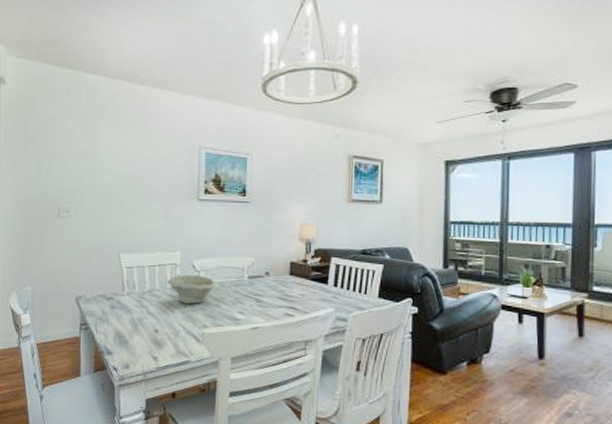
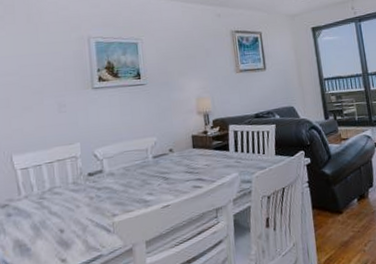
bowl: present [167,274,216,304] -> none [69,164,122,196]

